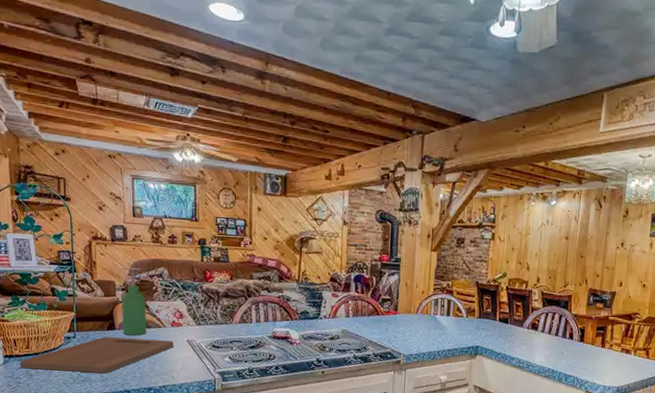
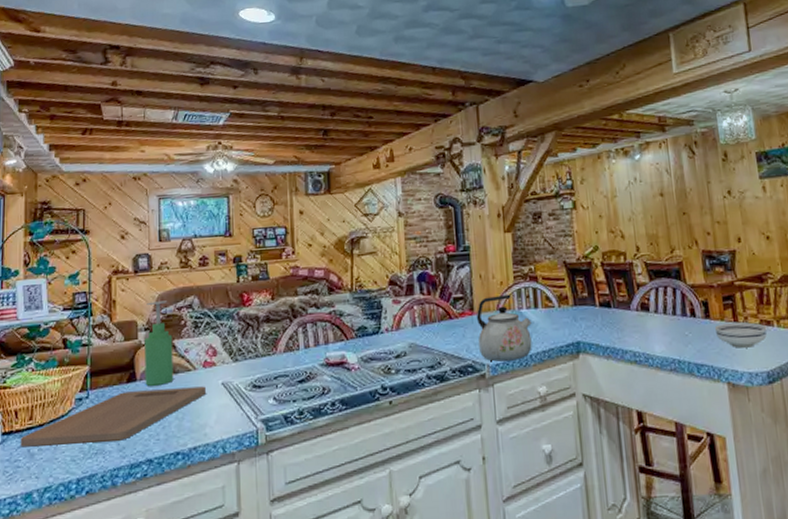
kettle: none [397,301,443,354] -> present [476,294,532,363]
bowl: none [585,347,626,368] -> present [715,322,768,348]

